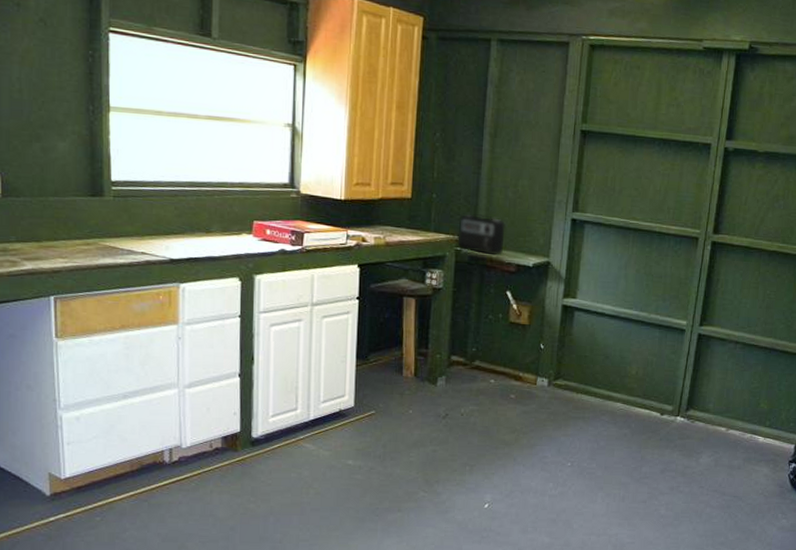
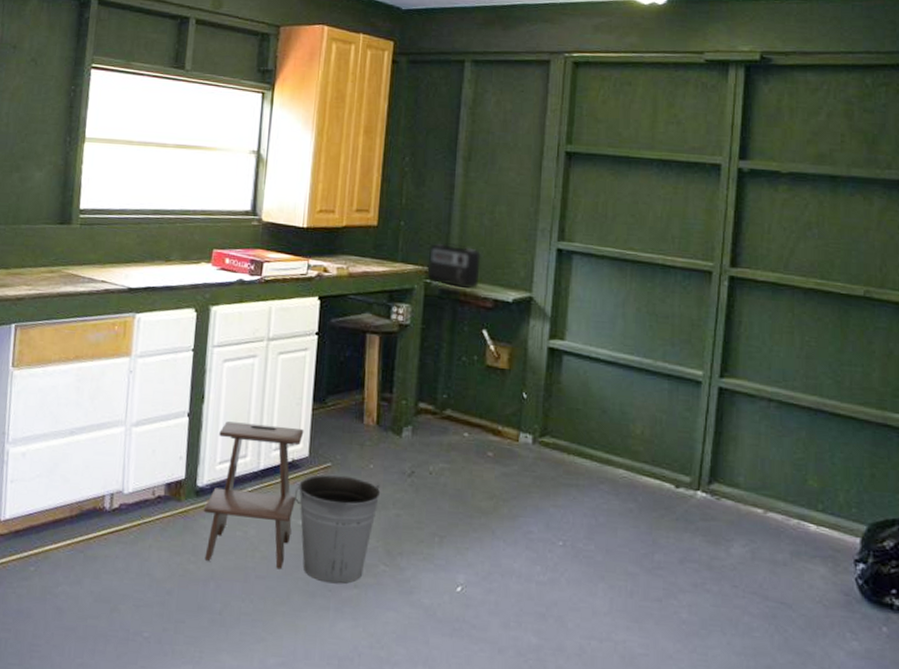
step stool: none [259,379,349,502] -> present [203,421,304,570]
bucket: none [342,420,419,510] -> present [294,474,381,584]

